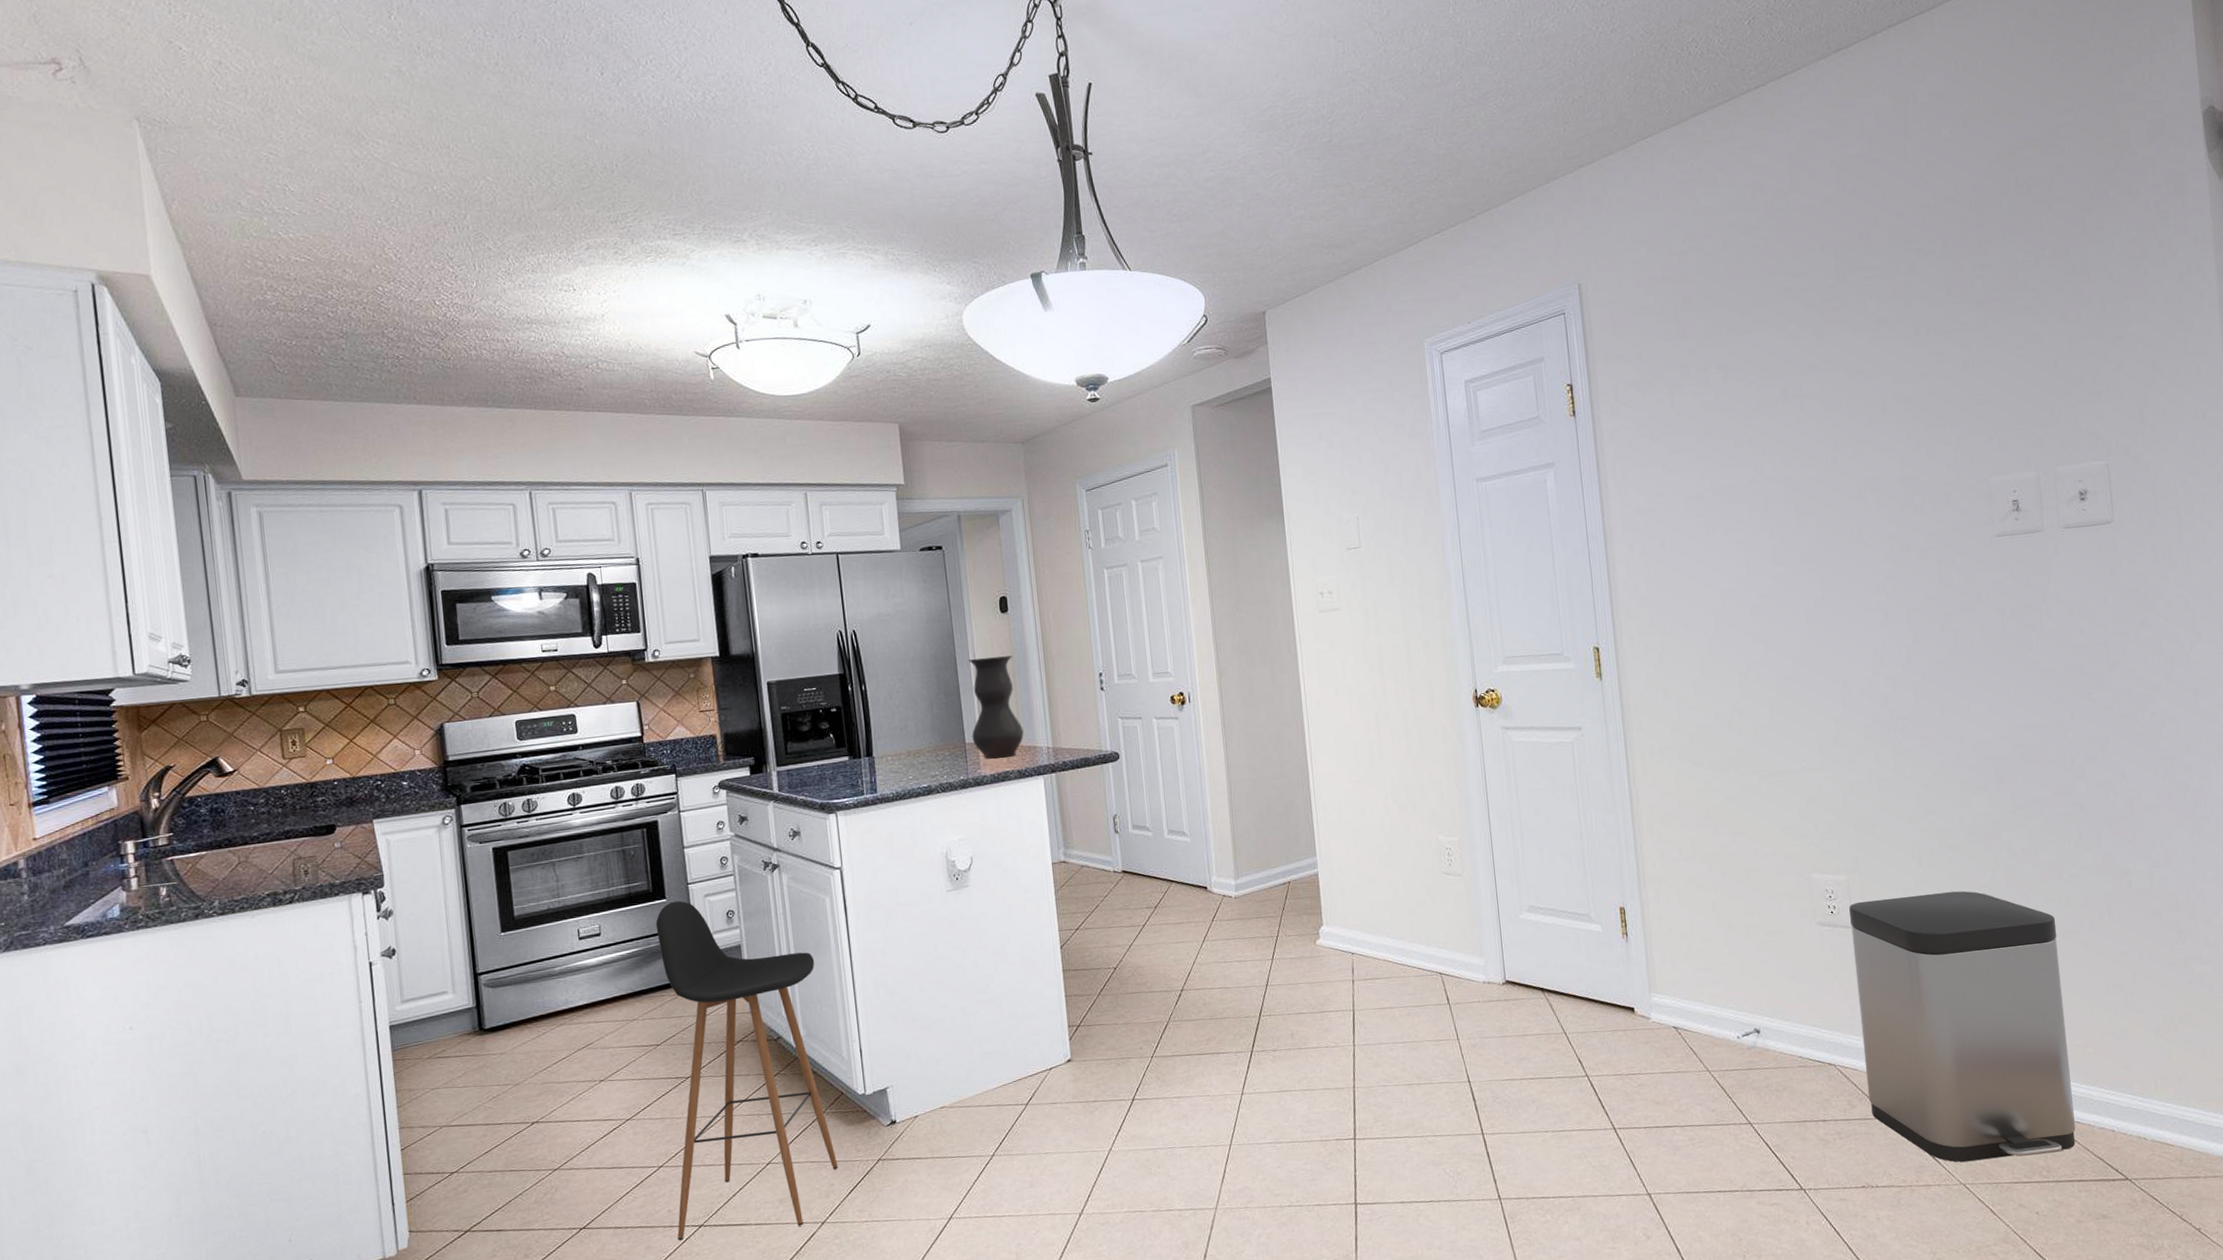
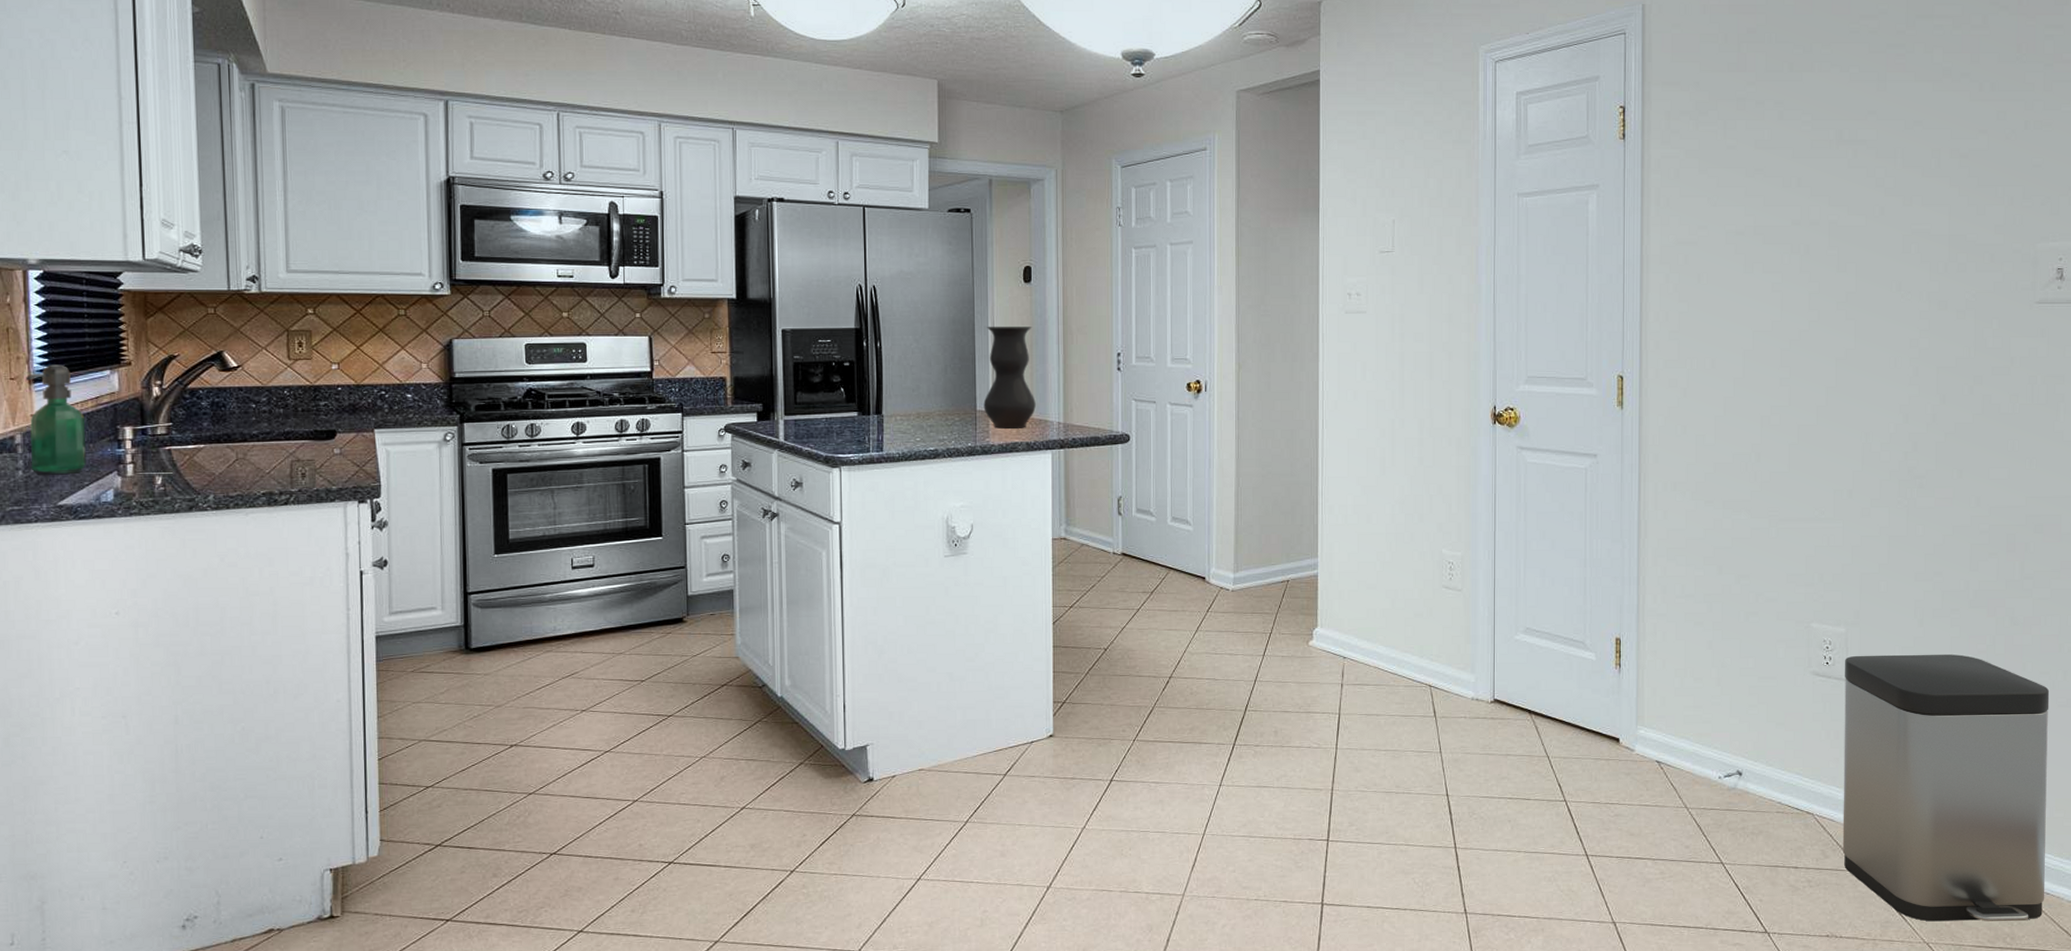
soap dispenser: none [25,786,91,899] -> present [25,364,86,476]
bar stool: present [655,900,838,1241] -> none [647,540,812,875]

